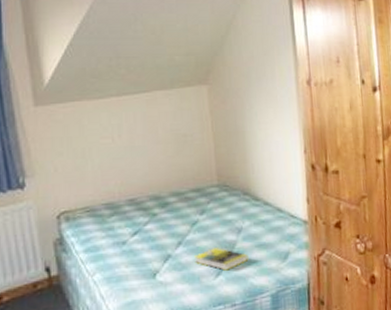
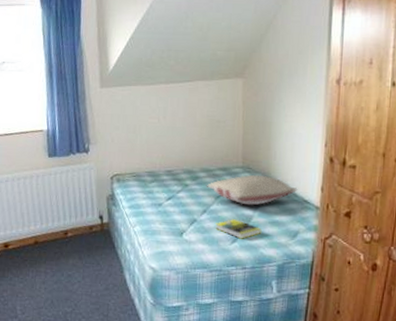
pillow: none [178,192,282,230] -> present [206,174,298,206]

